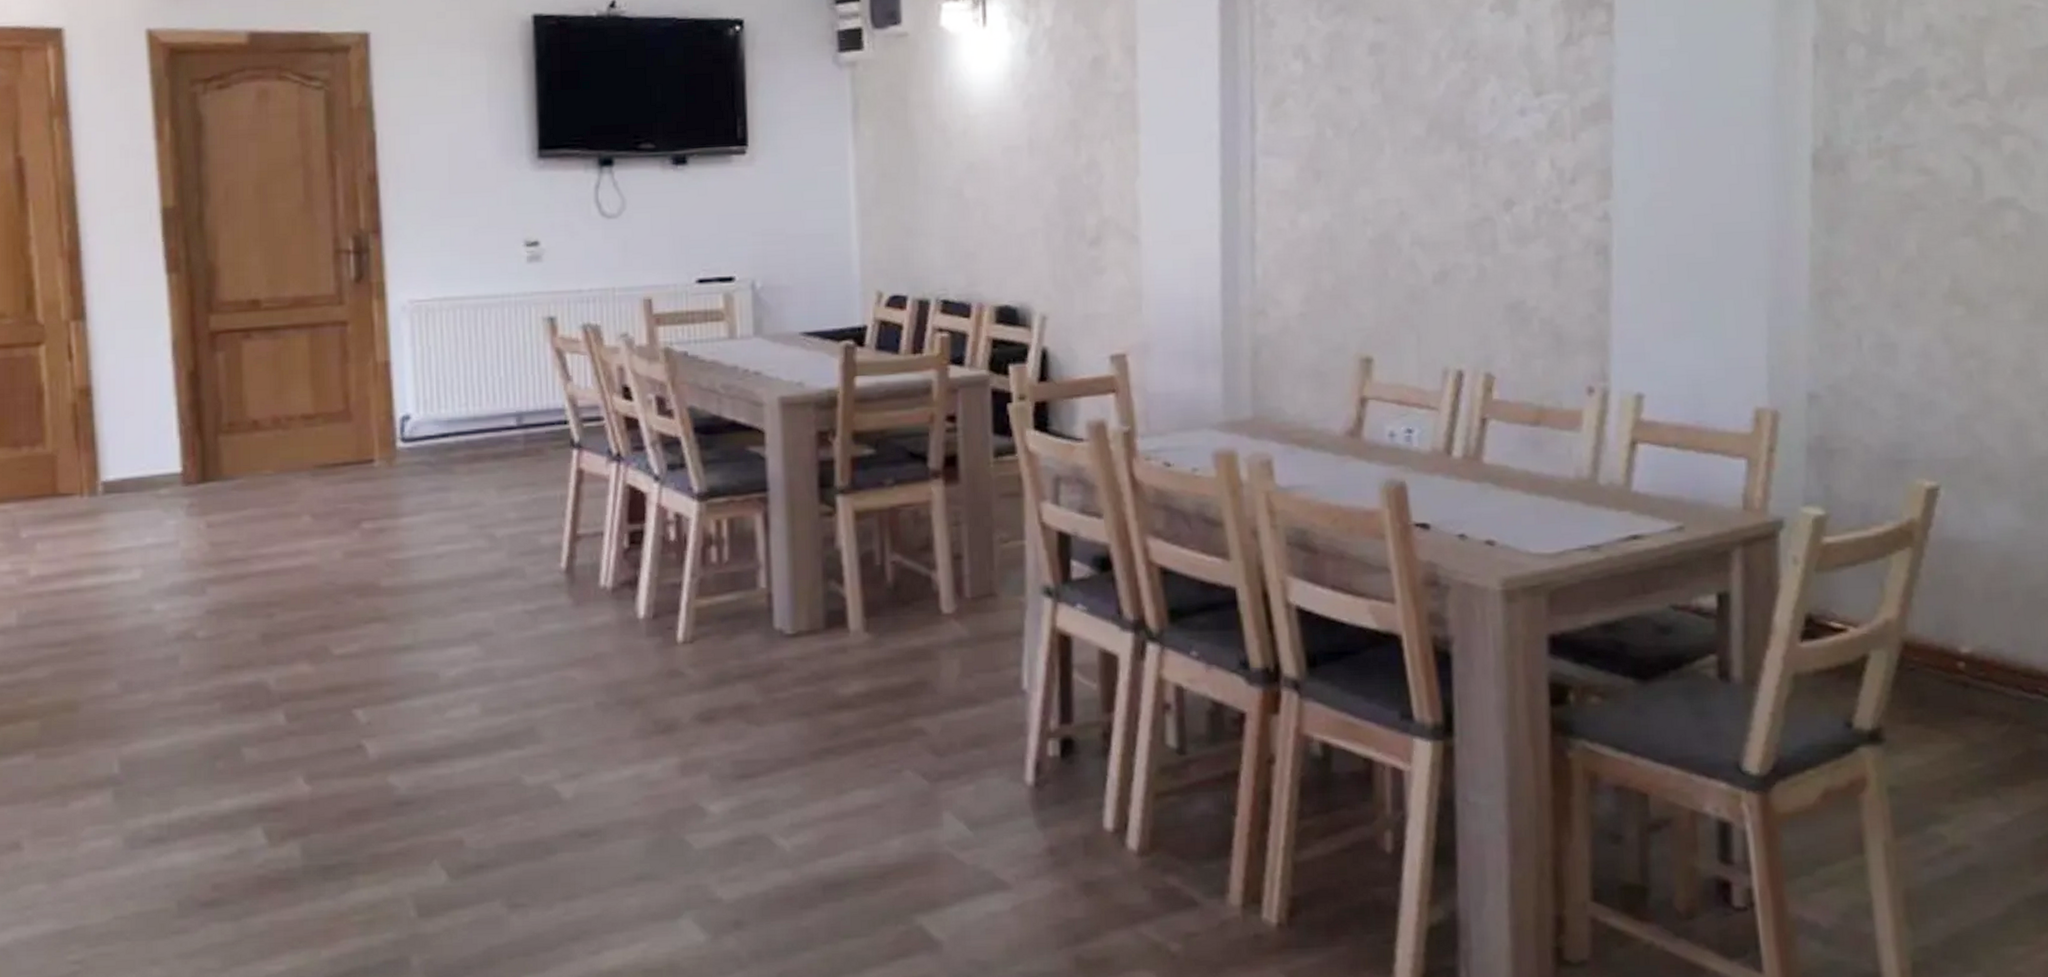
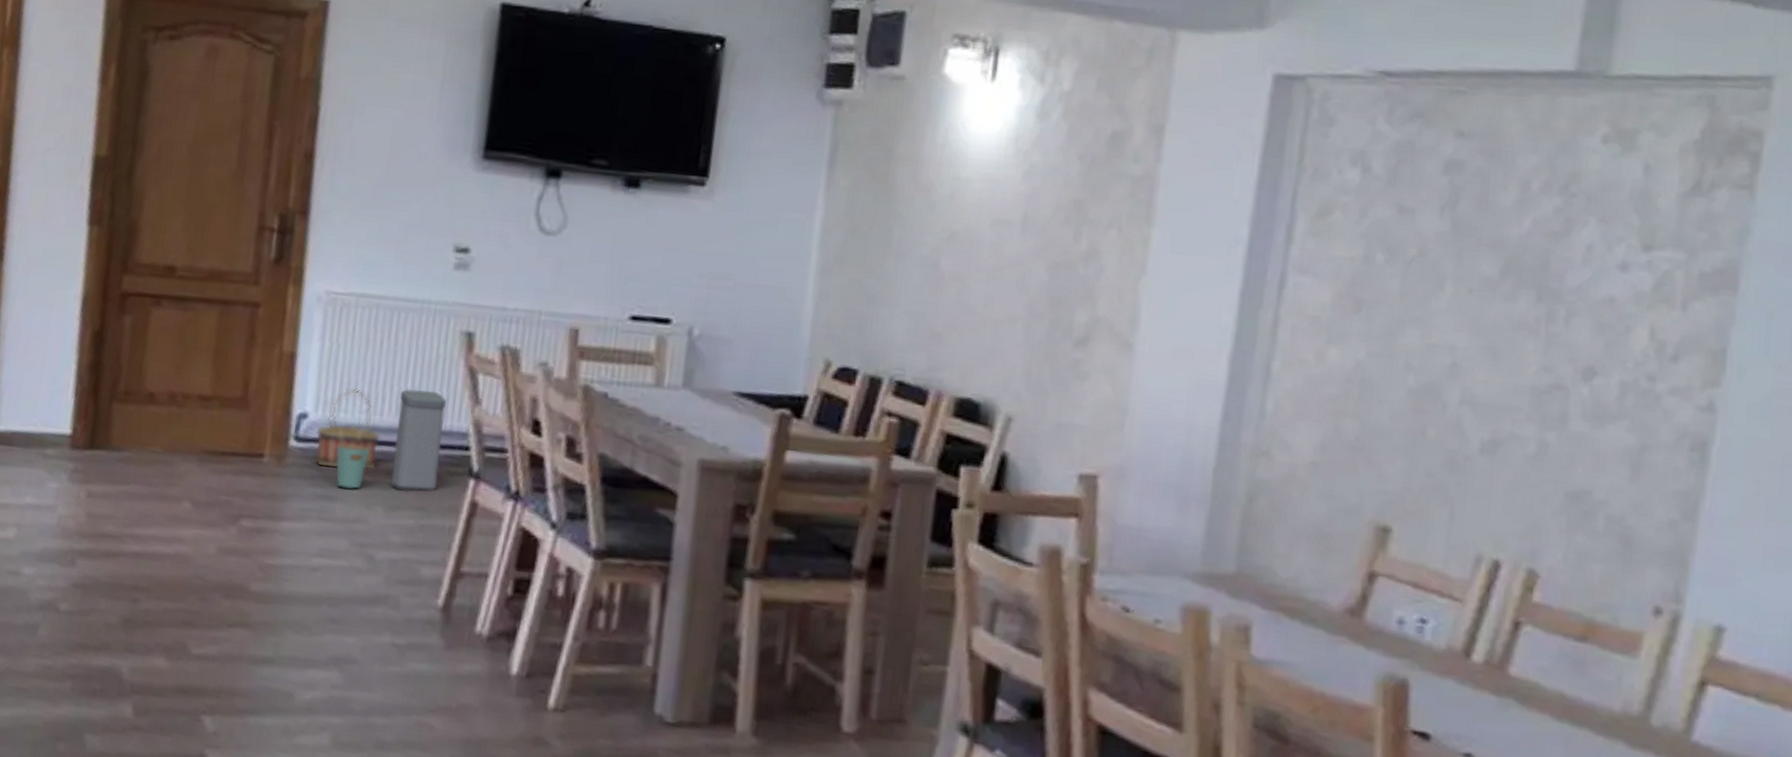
basket: none [421,385,483,462] -> present [313,388,381,471]
trash can: none [443,376,543,477] -> present [336,389,446,493]

